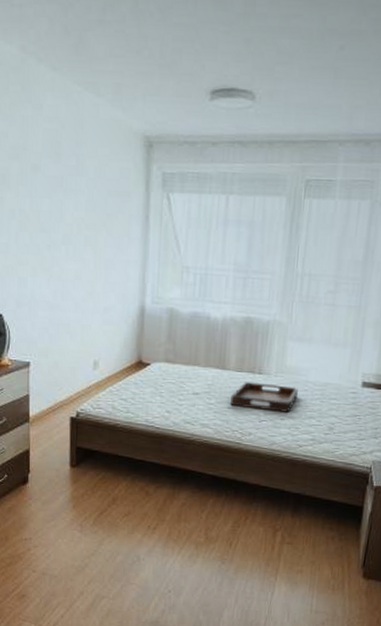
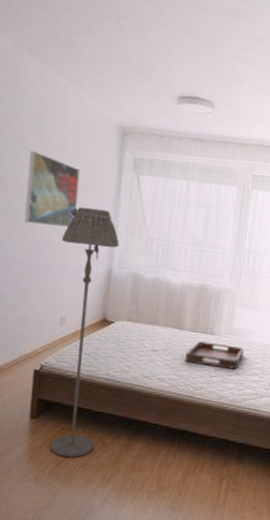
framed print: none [47,177,103,261] -> present [24,151,80,227]
floor lamp: none [88,236,151,506] -> present [50,206,119,457]

